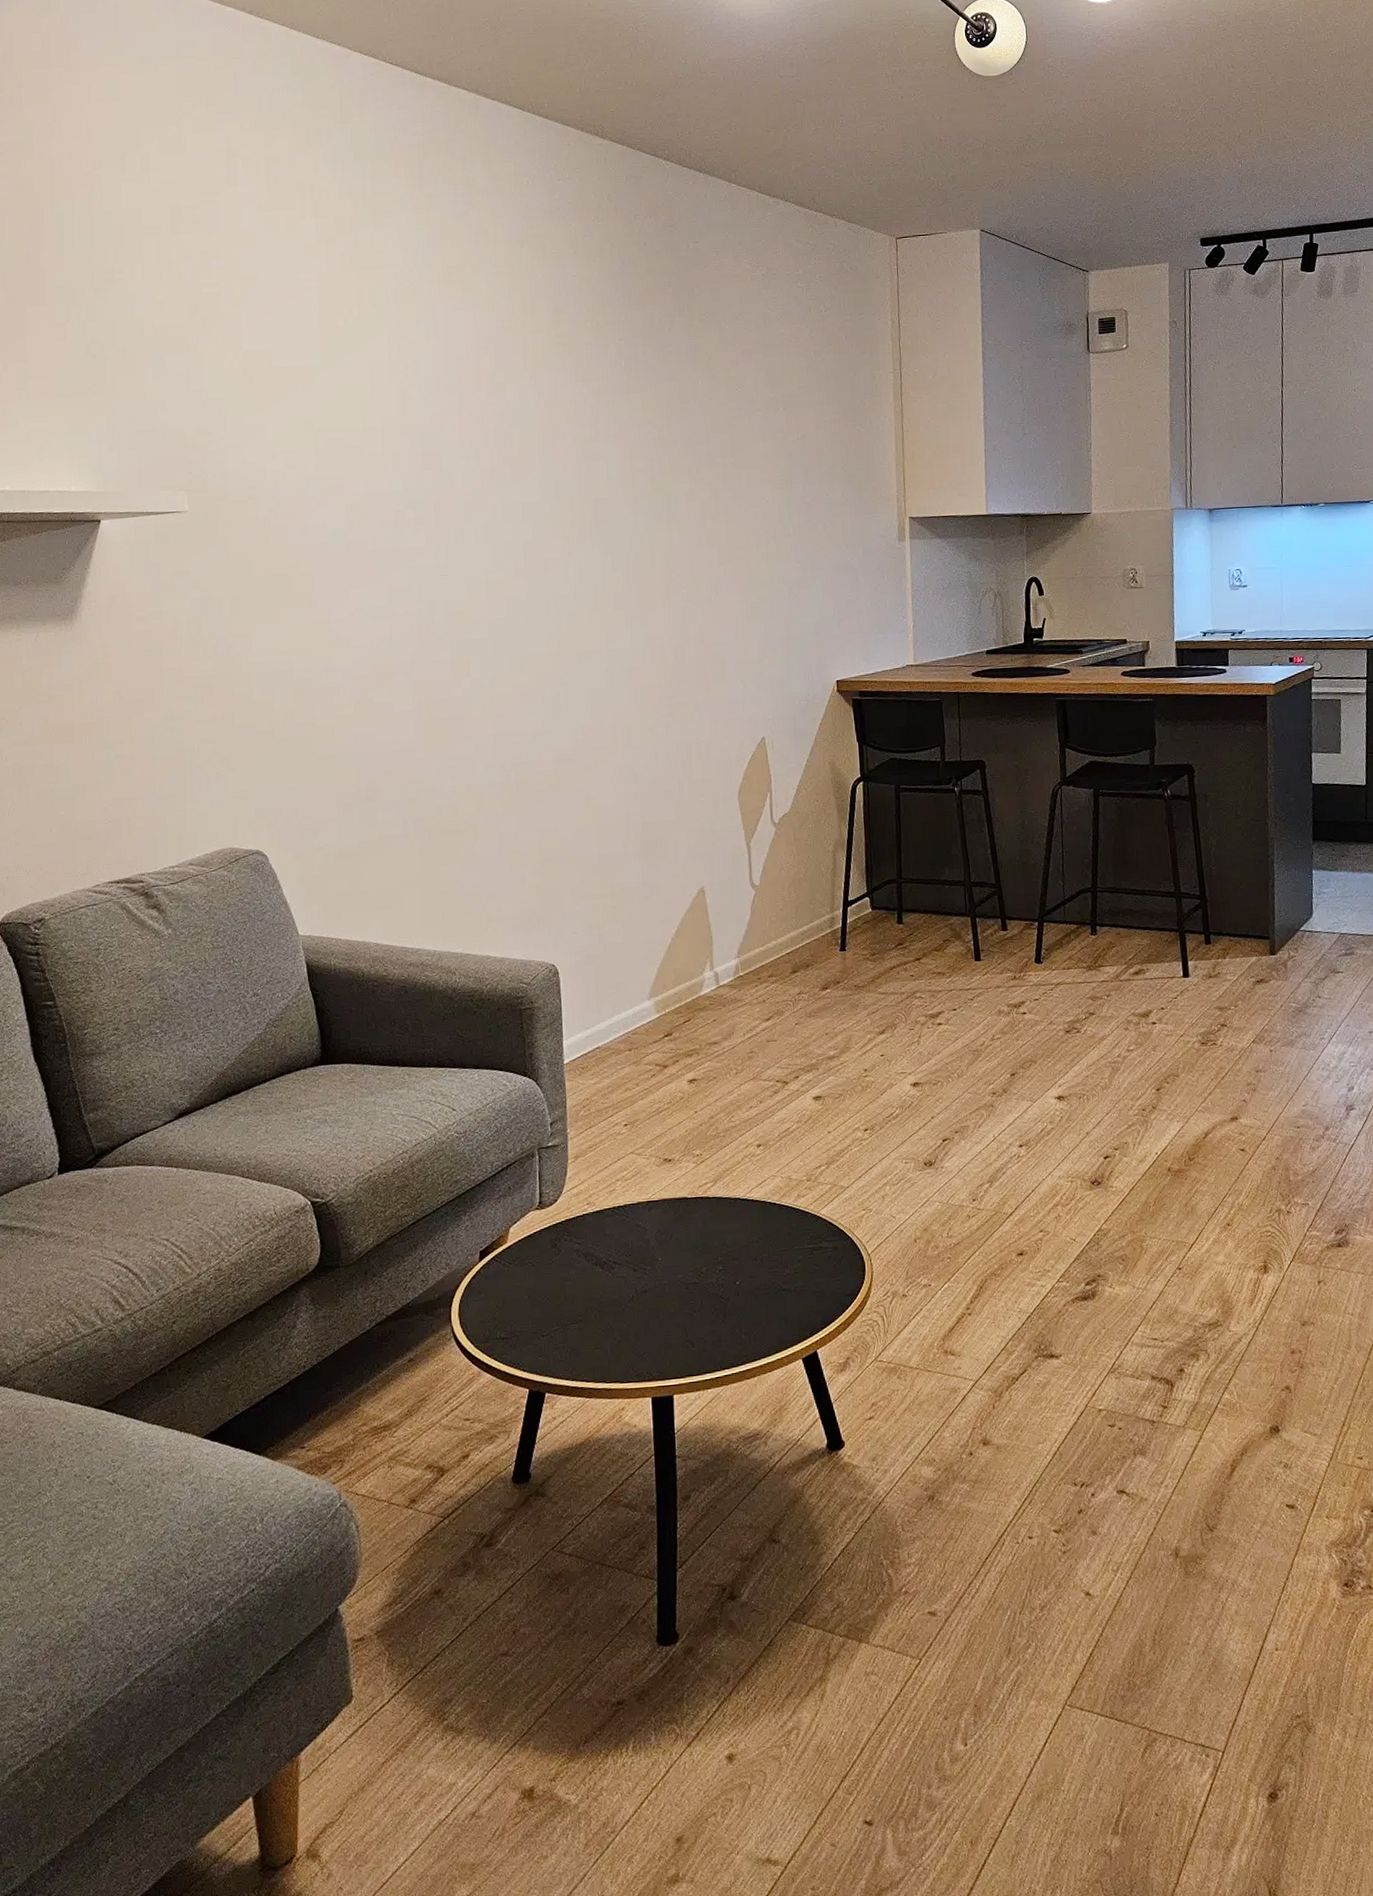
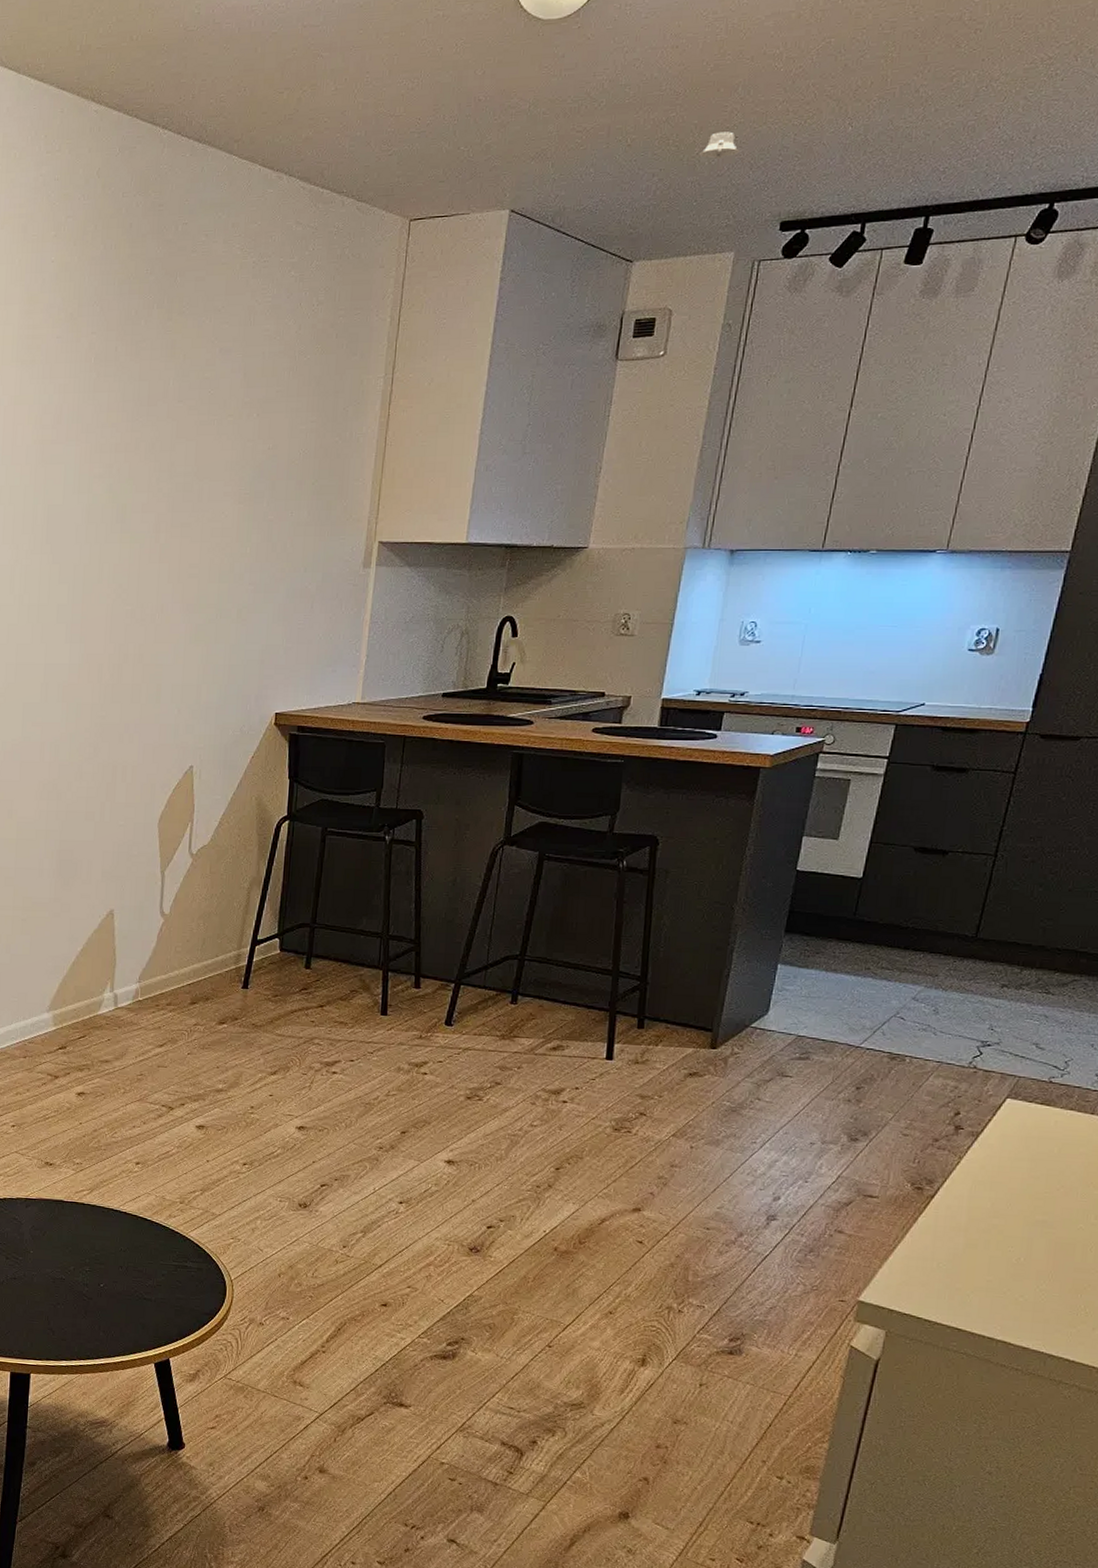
recessed light: none [1127,167,1159,188] -> present [699,131,740,159]

